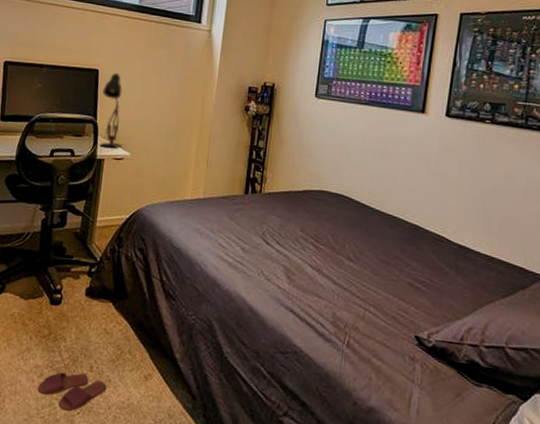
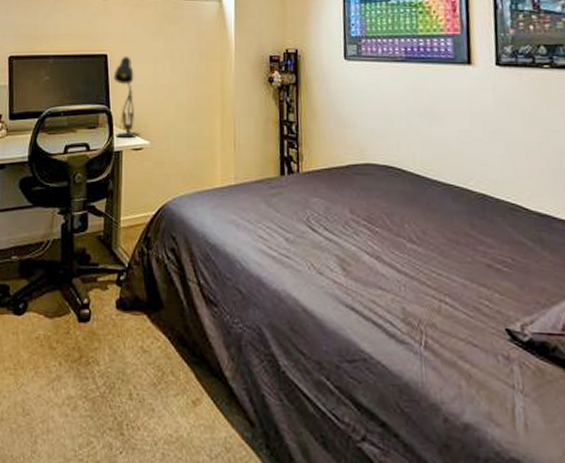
slippers: present [38,372,107,411] -> none [73,402,151,450]

